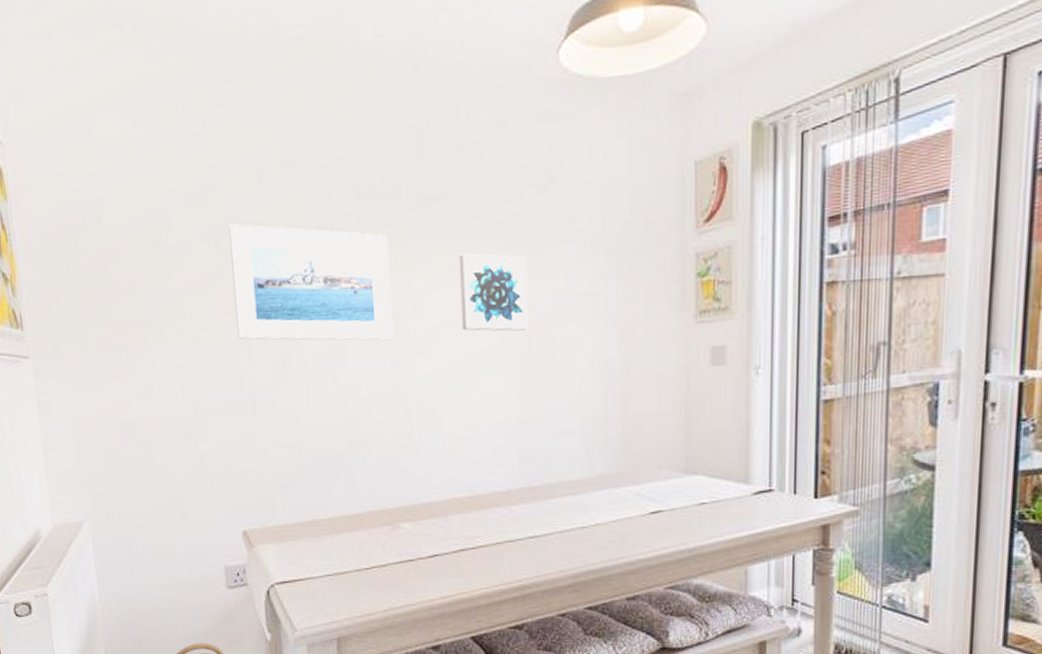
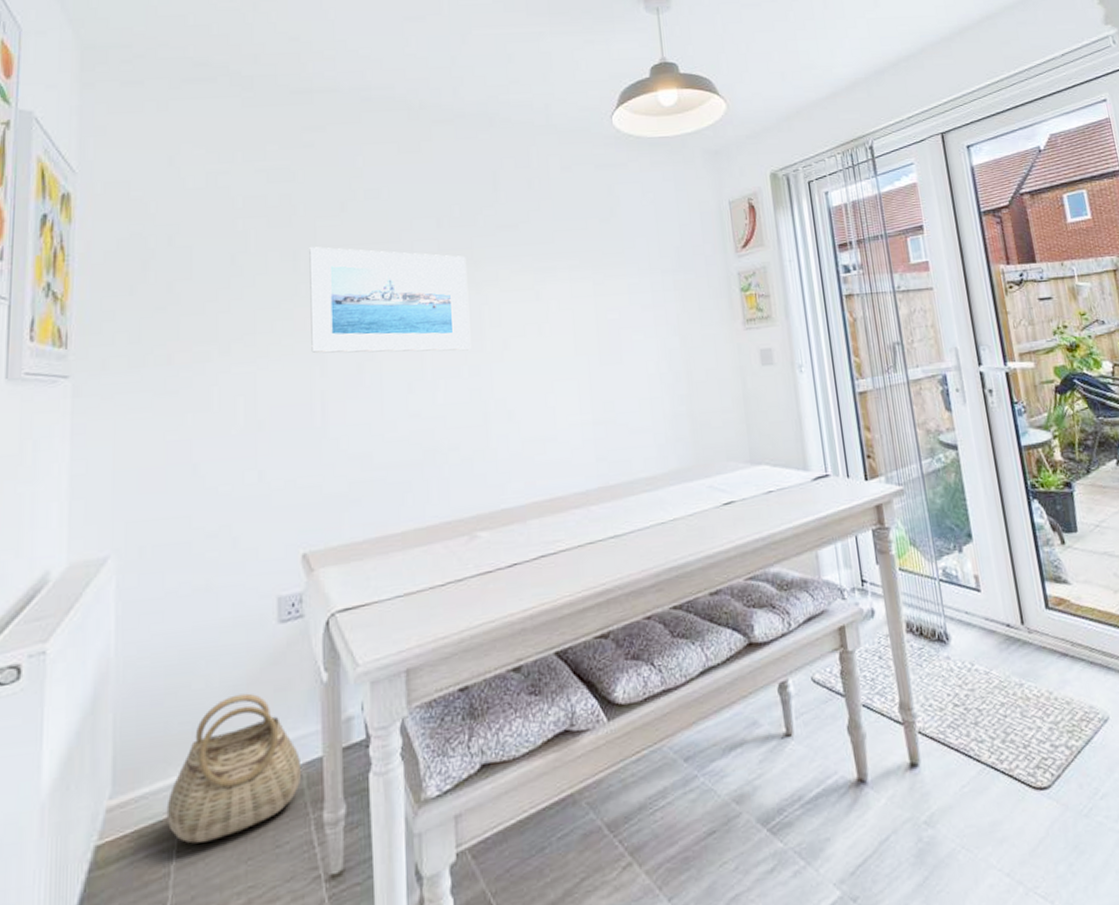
wall art: present [459,253,528,331] -> none [532,272,599,340]

